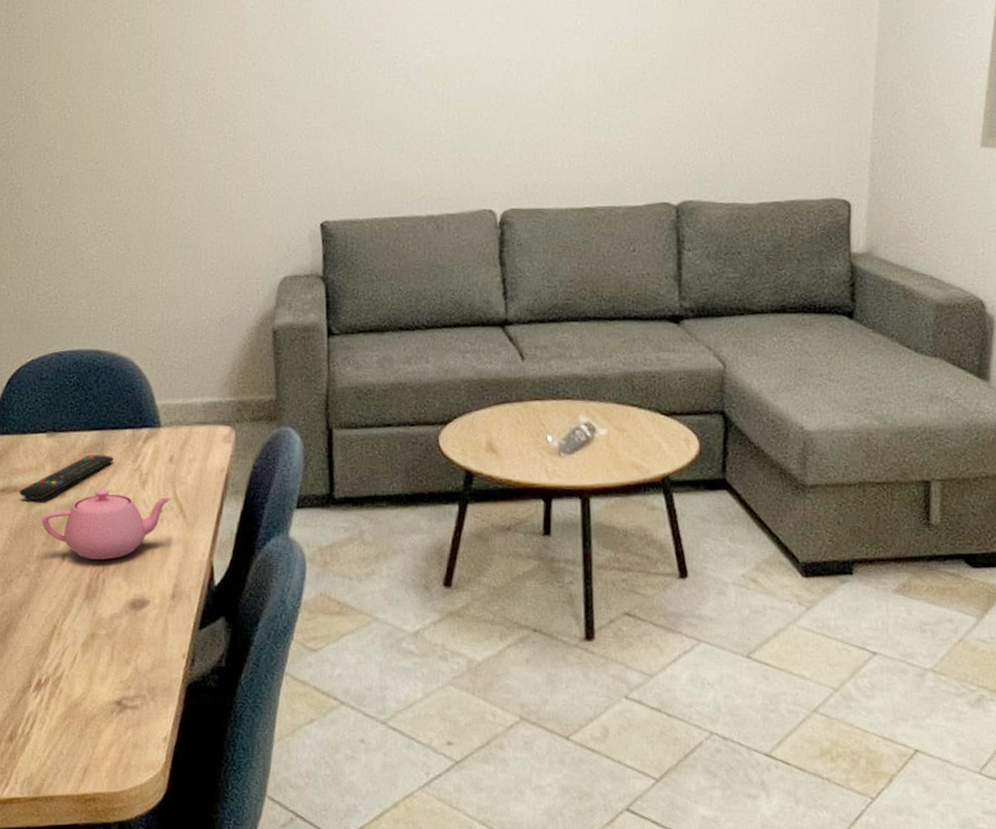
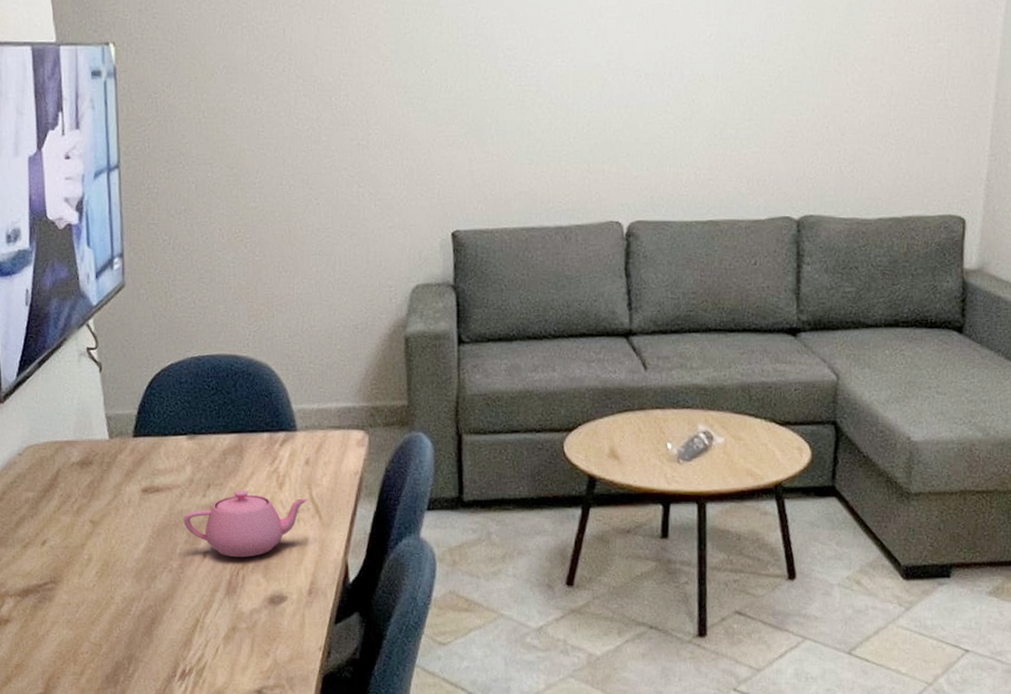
remote control: present [19,454,114,501] -> none [161,457,252,500]

